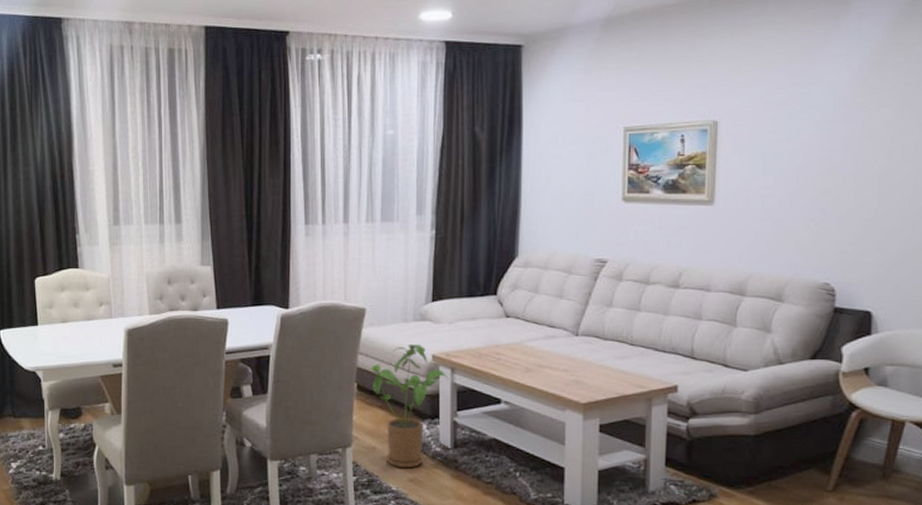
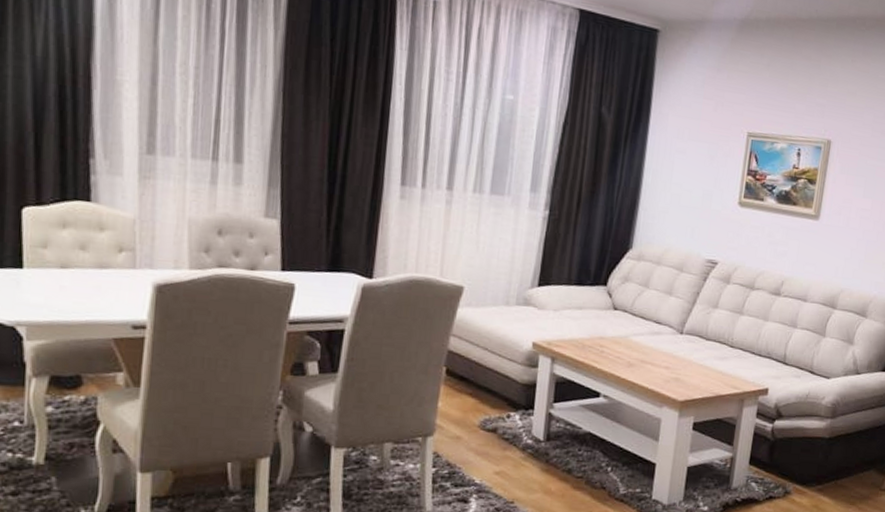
house plant: present [371,344,450,469] -> none [463,329,549,461]

